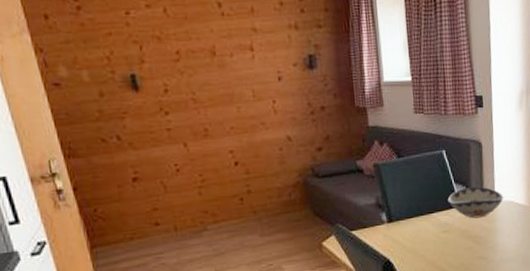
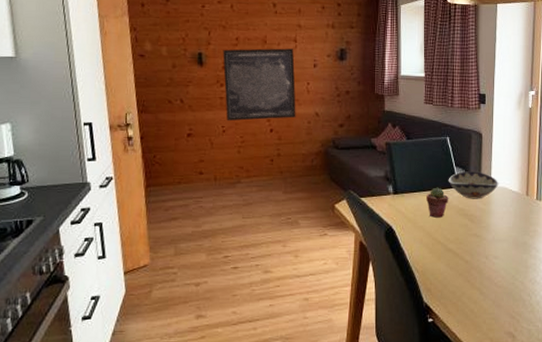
wall art: none [161,59,264,158] -> present [223,48,296,121]
potted succulent: none [425,209,451,244] -> present [426,187,449,218]

